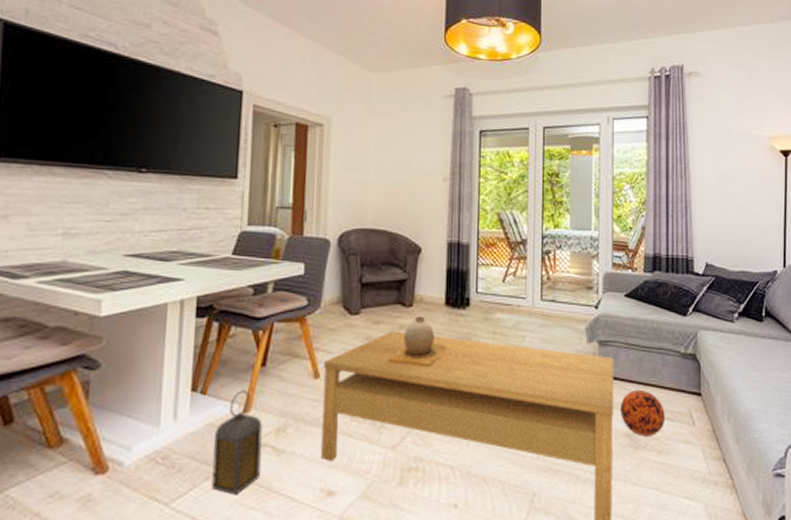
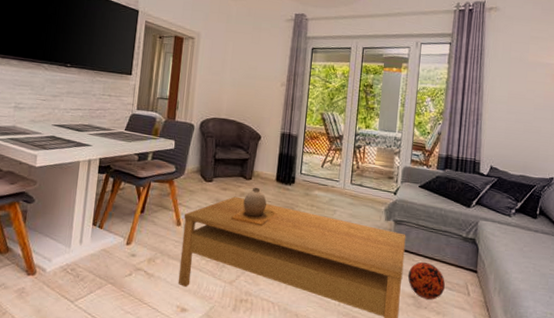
lantern: present [211,390,263,496] -> none [102,228,139,302]

